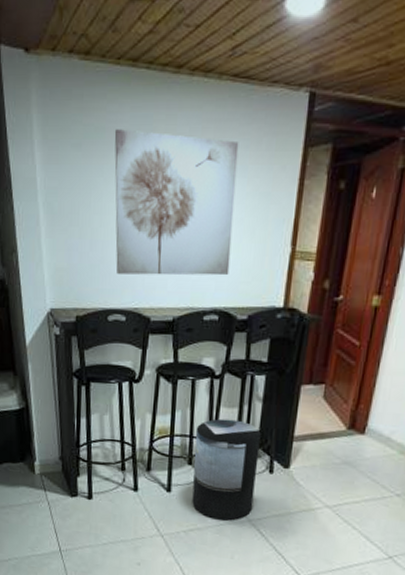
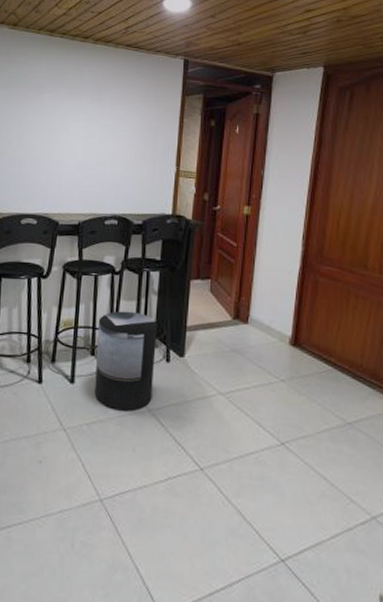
wall art: present [114,129,239,276] -> none [30,77,132,188]

